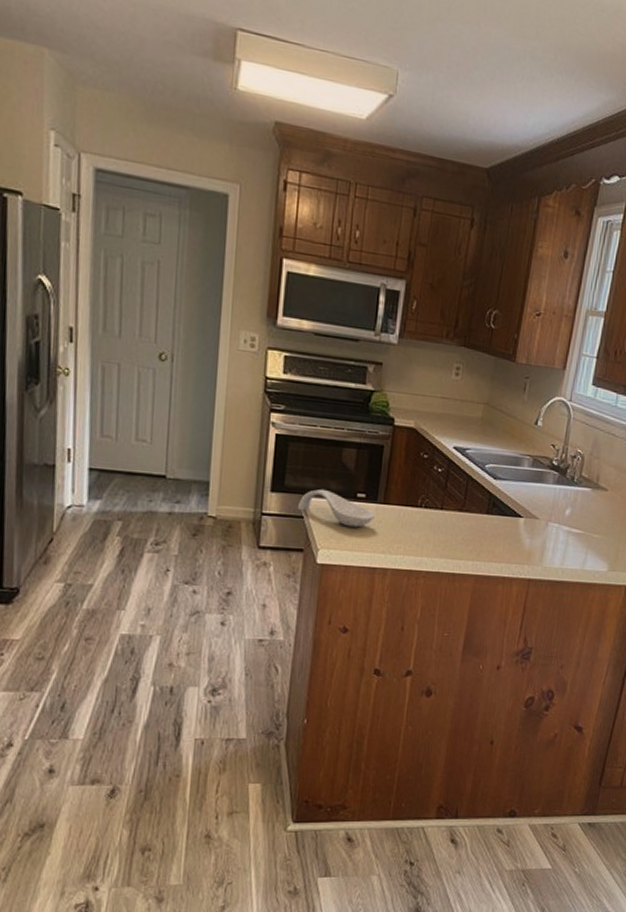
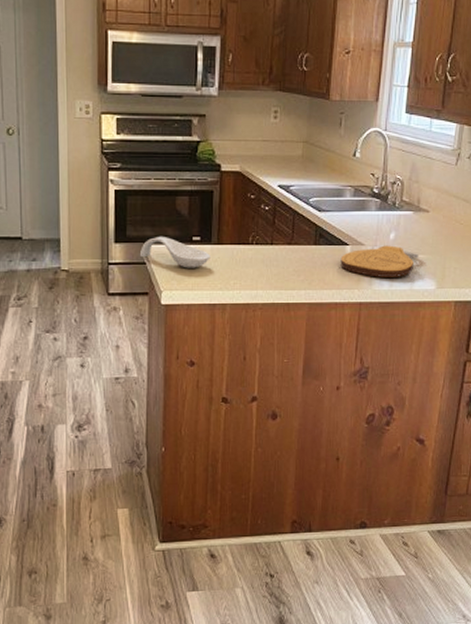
cutting board: none [512,521,593,556] -> present [340,245,419,277]

